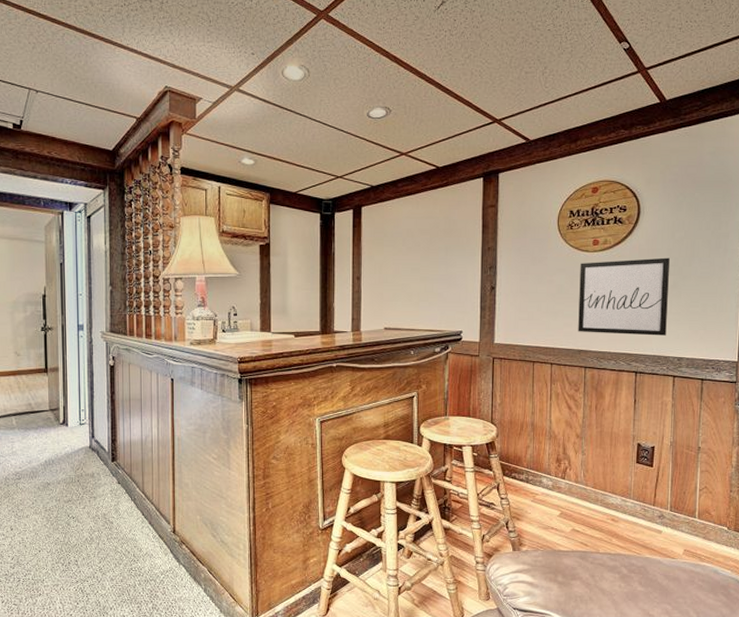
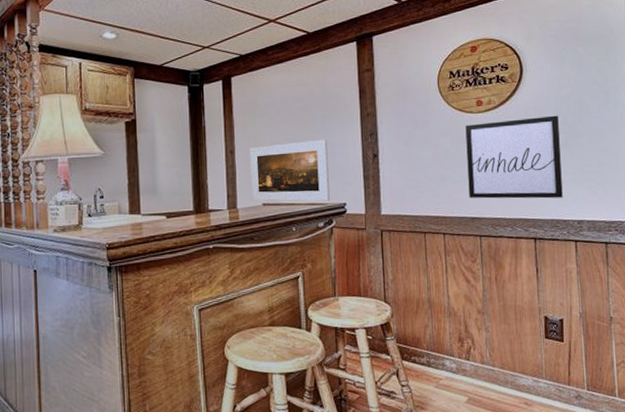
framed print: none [375,270,448,328] -> present [250,139,330,202]

